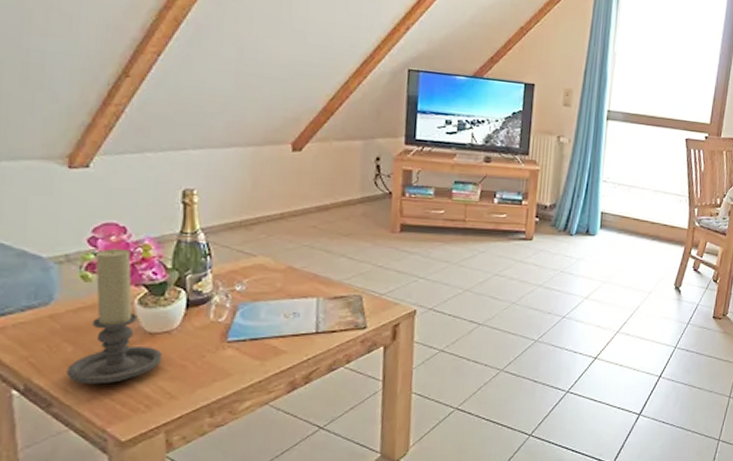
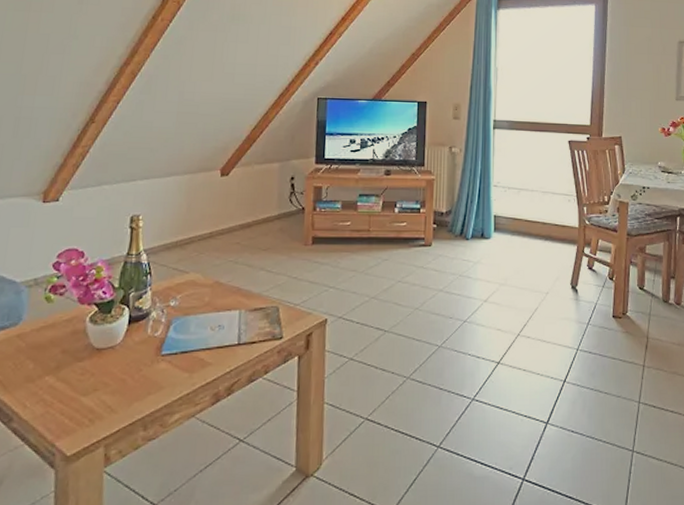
candle holder: present [67,248,163,385] -> none [27,271,107,400]

